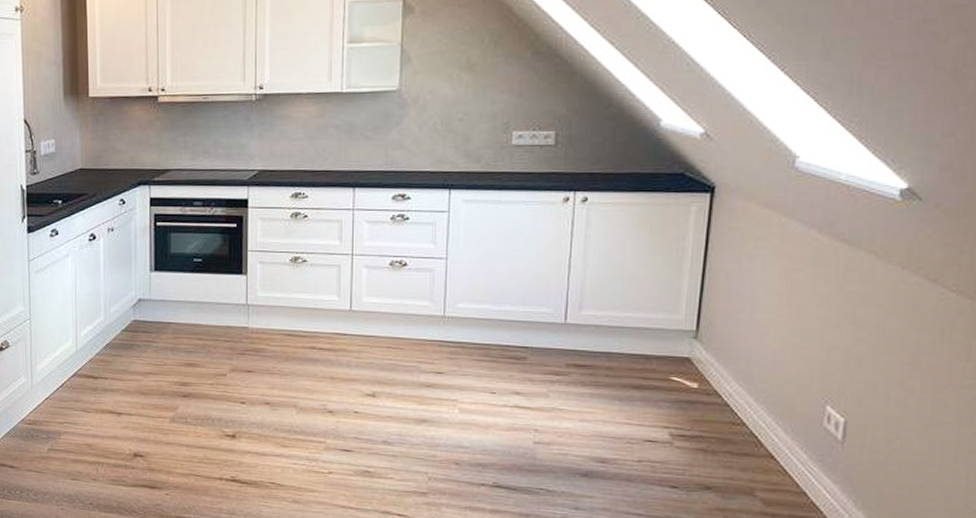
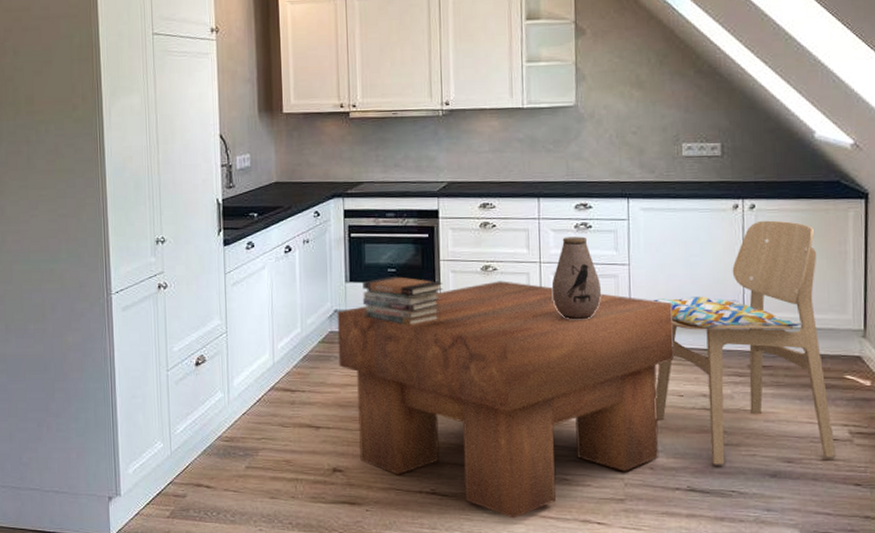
coffee table: none [141,273,491,508] -> present [337,281,674,519]
book stack: none [166,267,250,316] -> present [362,276,444,326]
vase: none [363,228,415,313] -> present [551,236,601,319]
dining chair: none [466,214,654,463] -> present [653,220,837,465]

